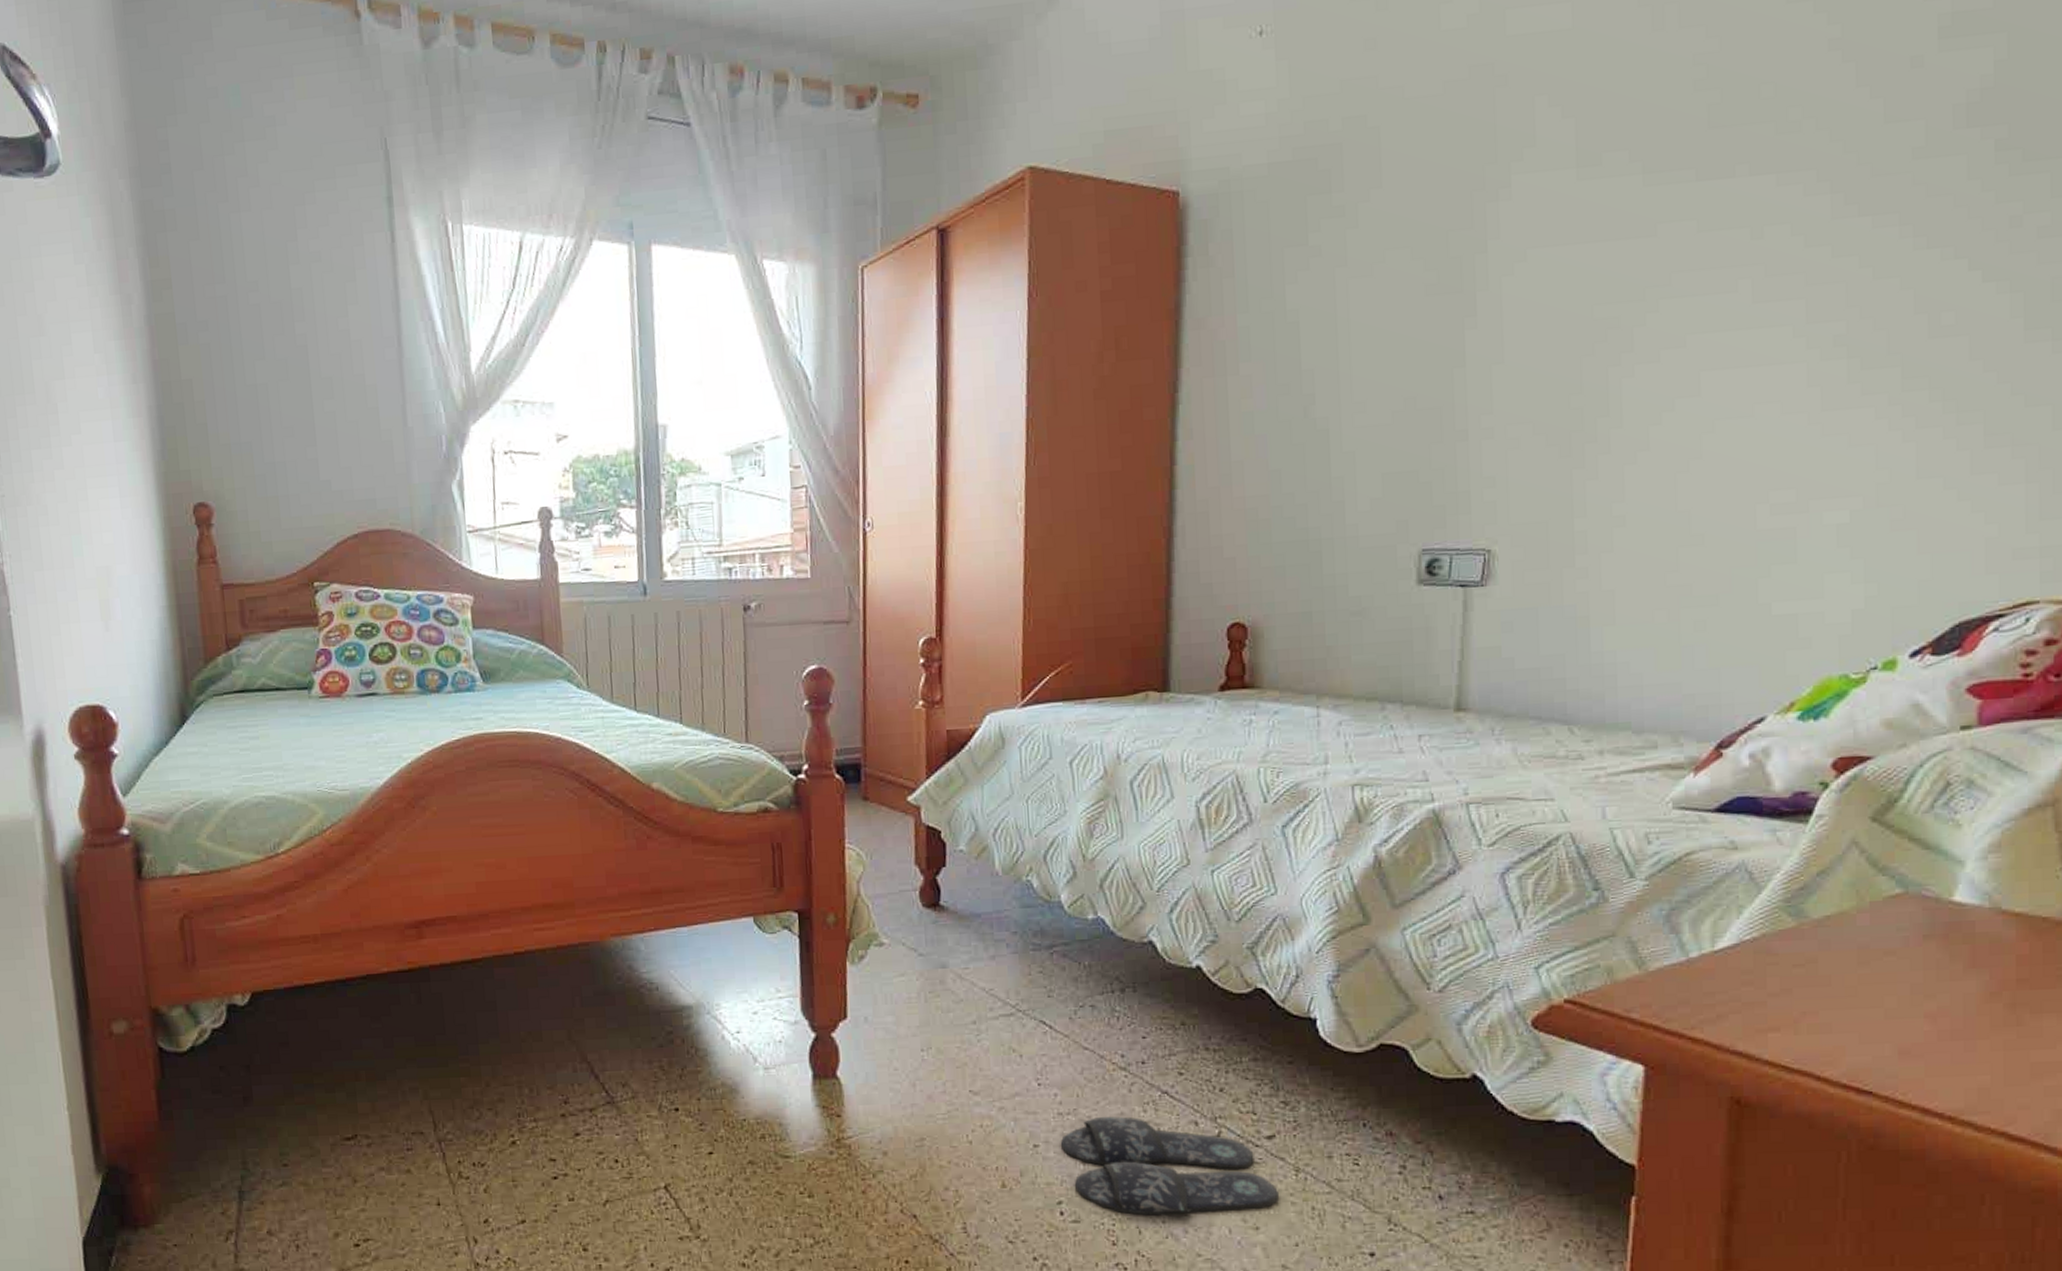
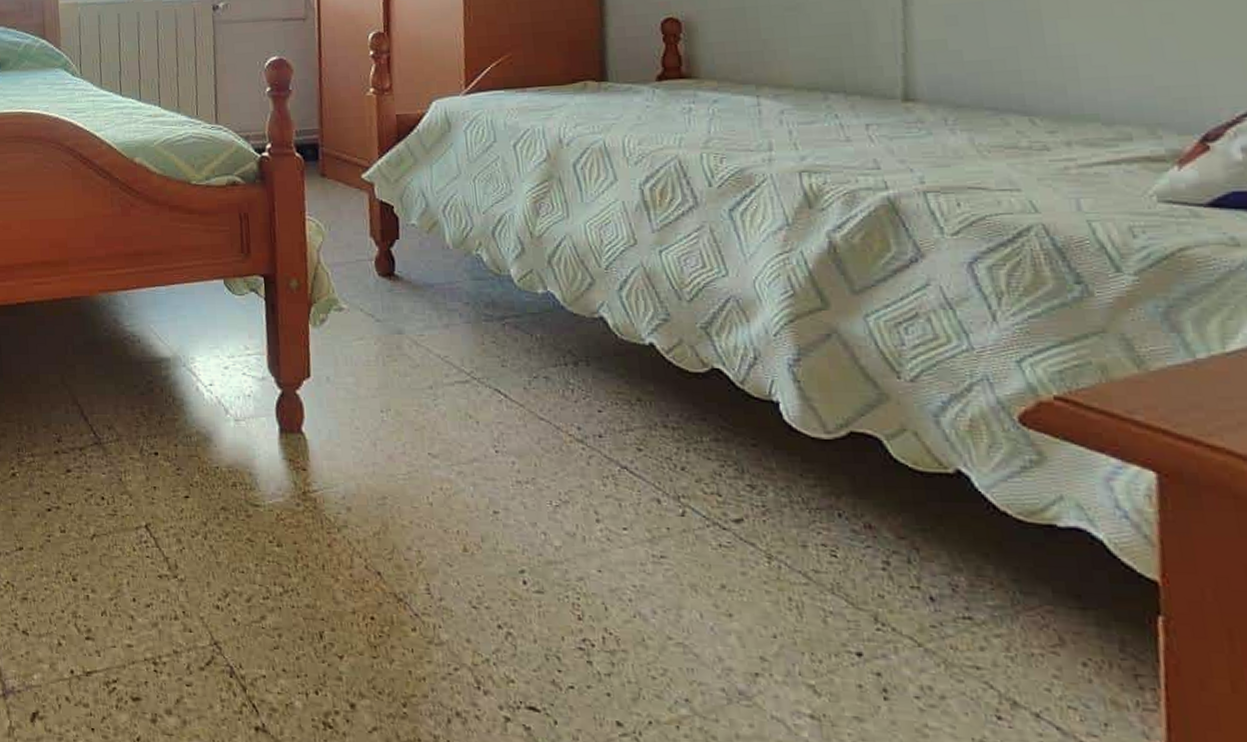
slippers: present [1060,1116,1279,1216] -> none [520,488,752,595]

